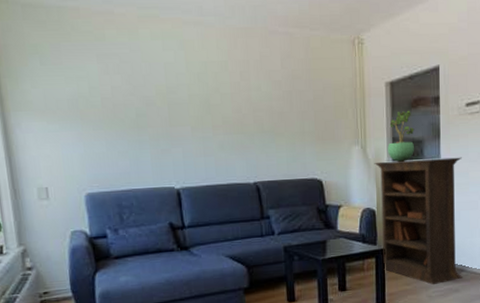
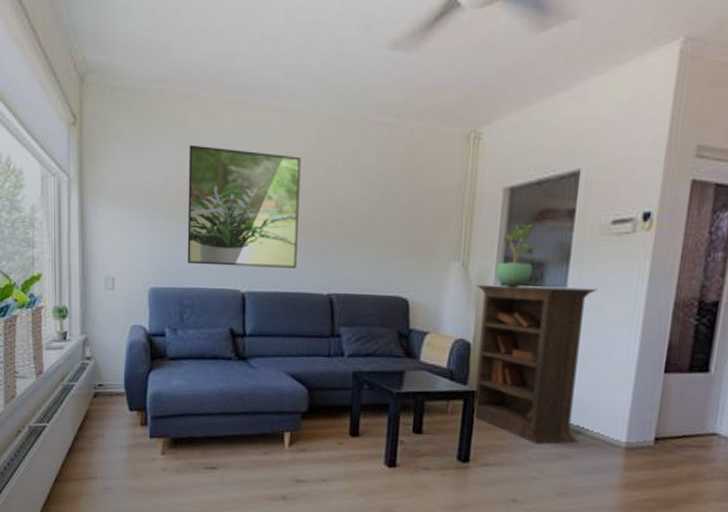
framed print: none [109,57,224,168] -> present [187,144,301,268]

